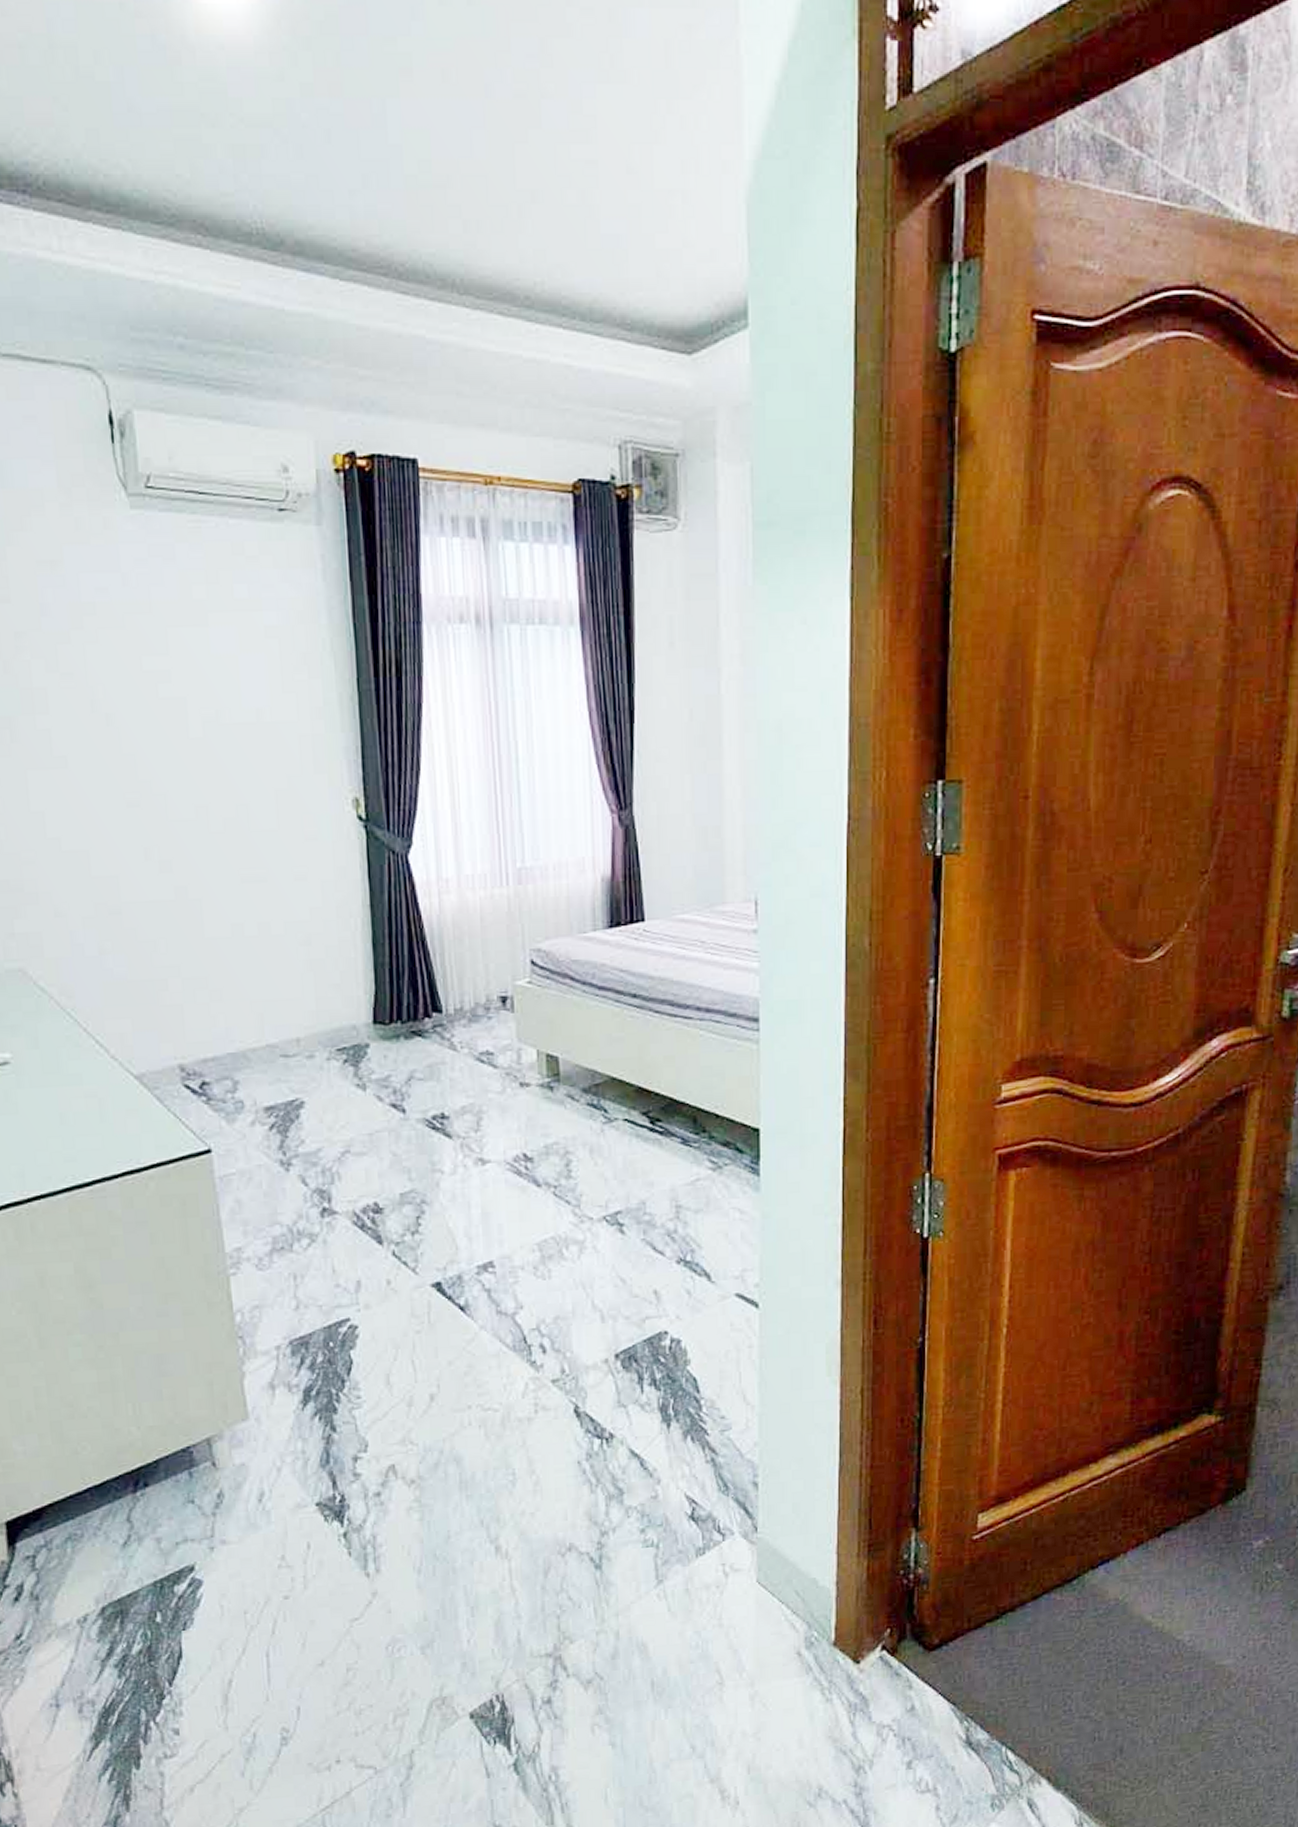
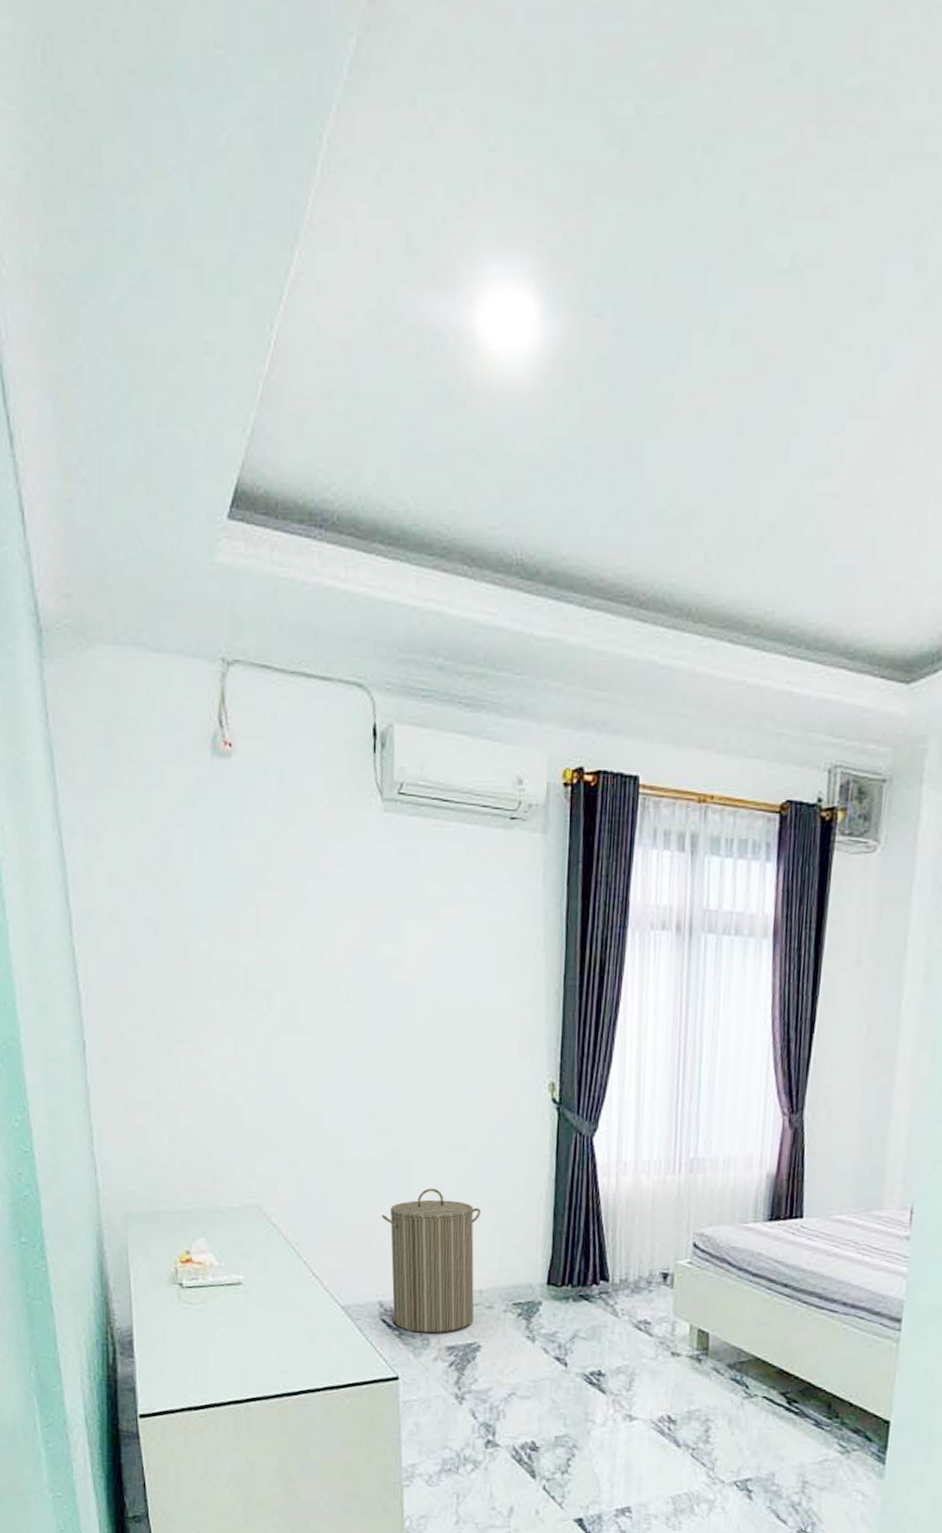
laundry hamper: none [172,928,294,1096] -> present [381,1188,481,1334]

